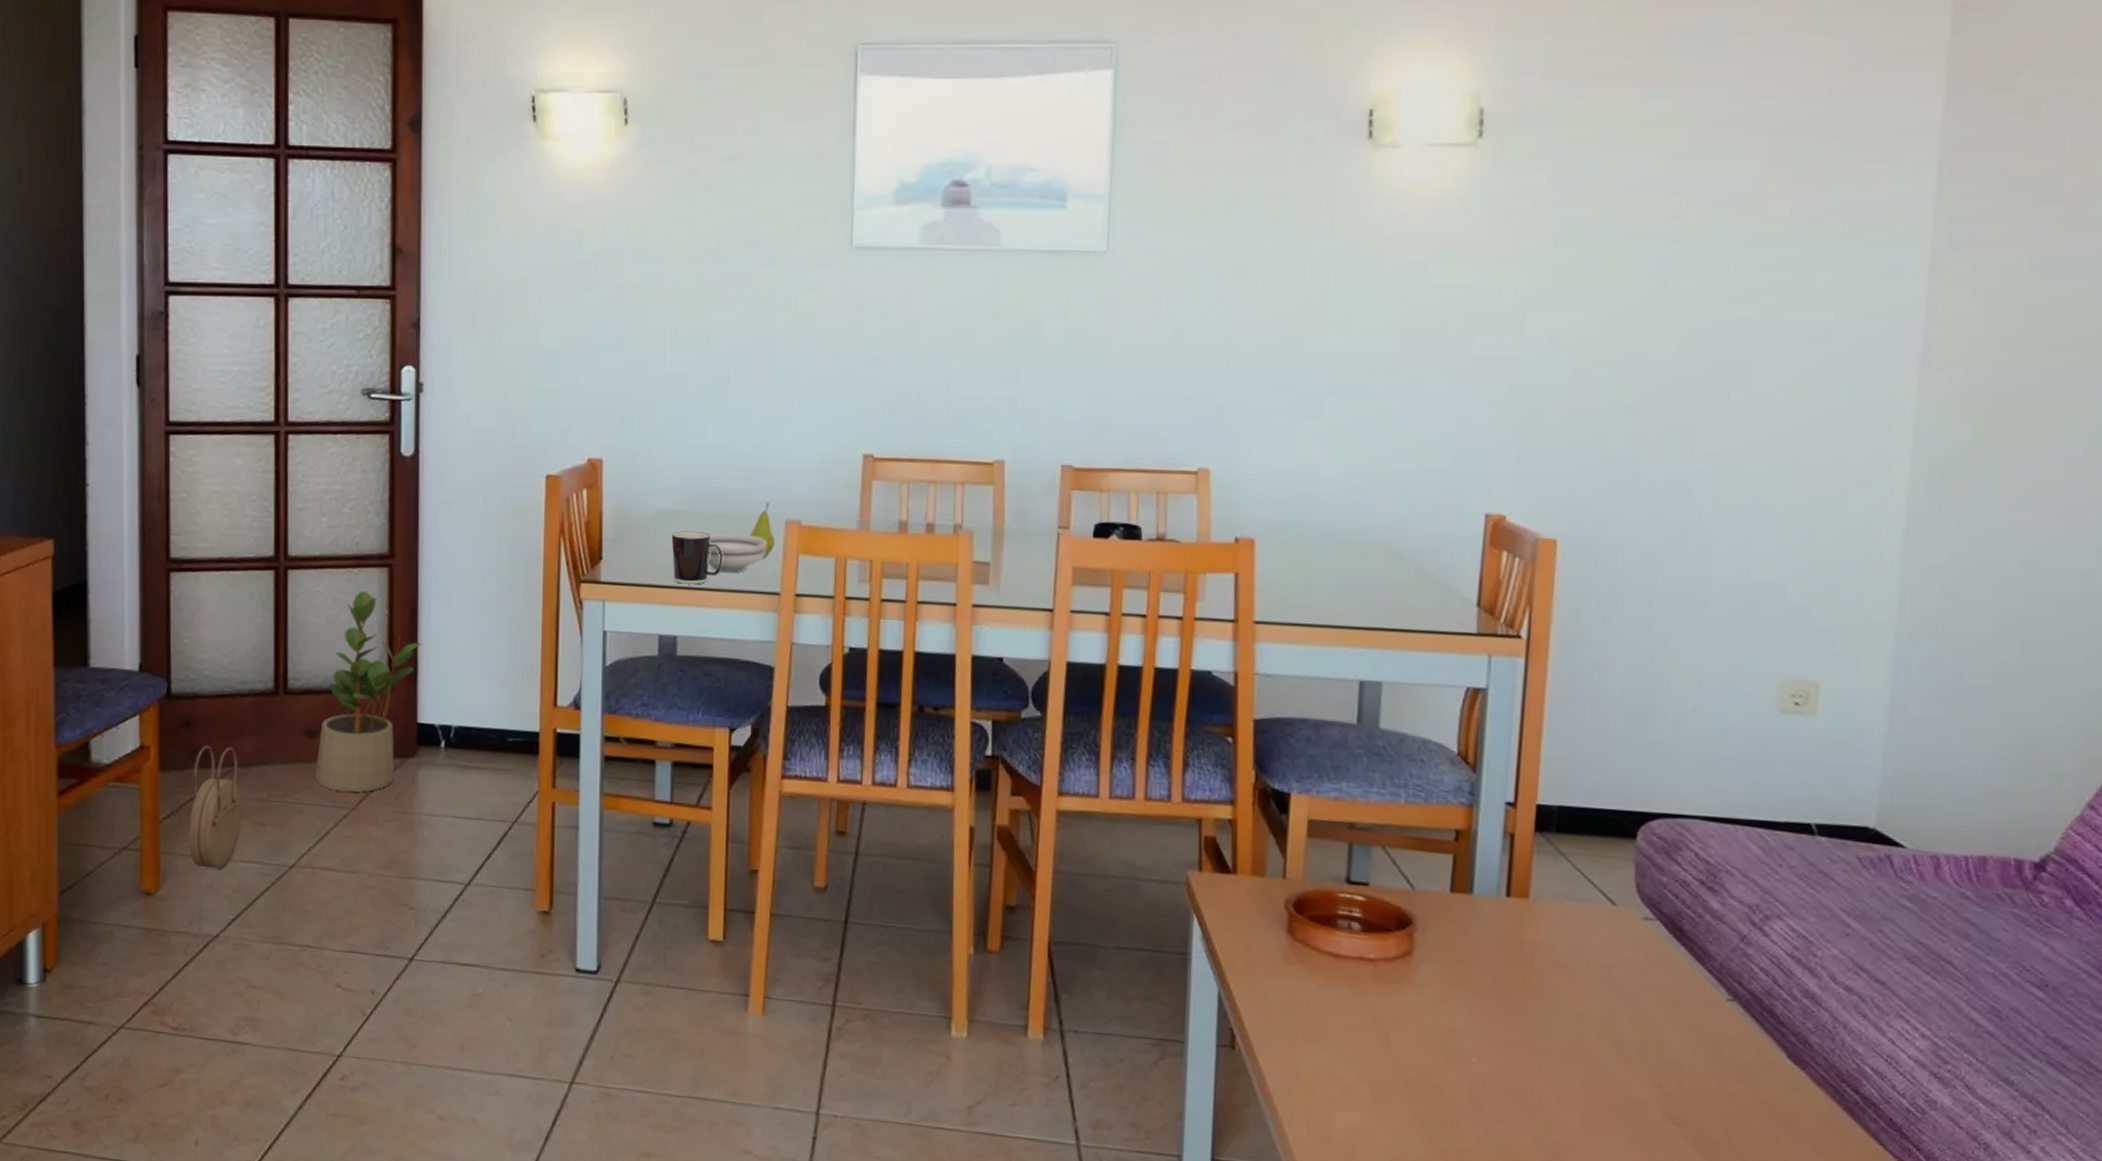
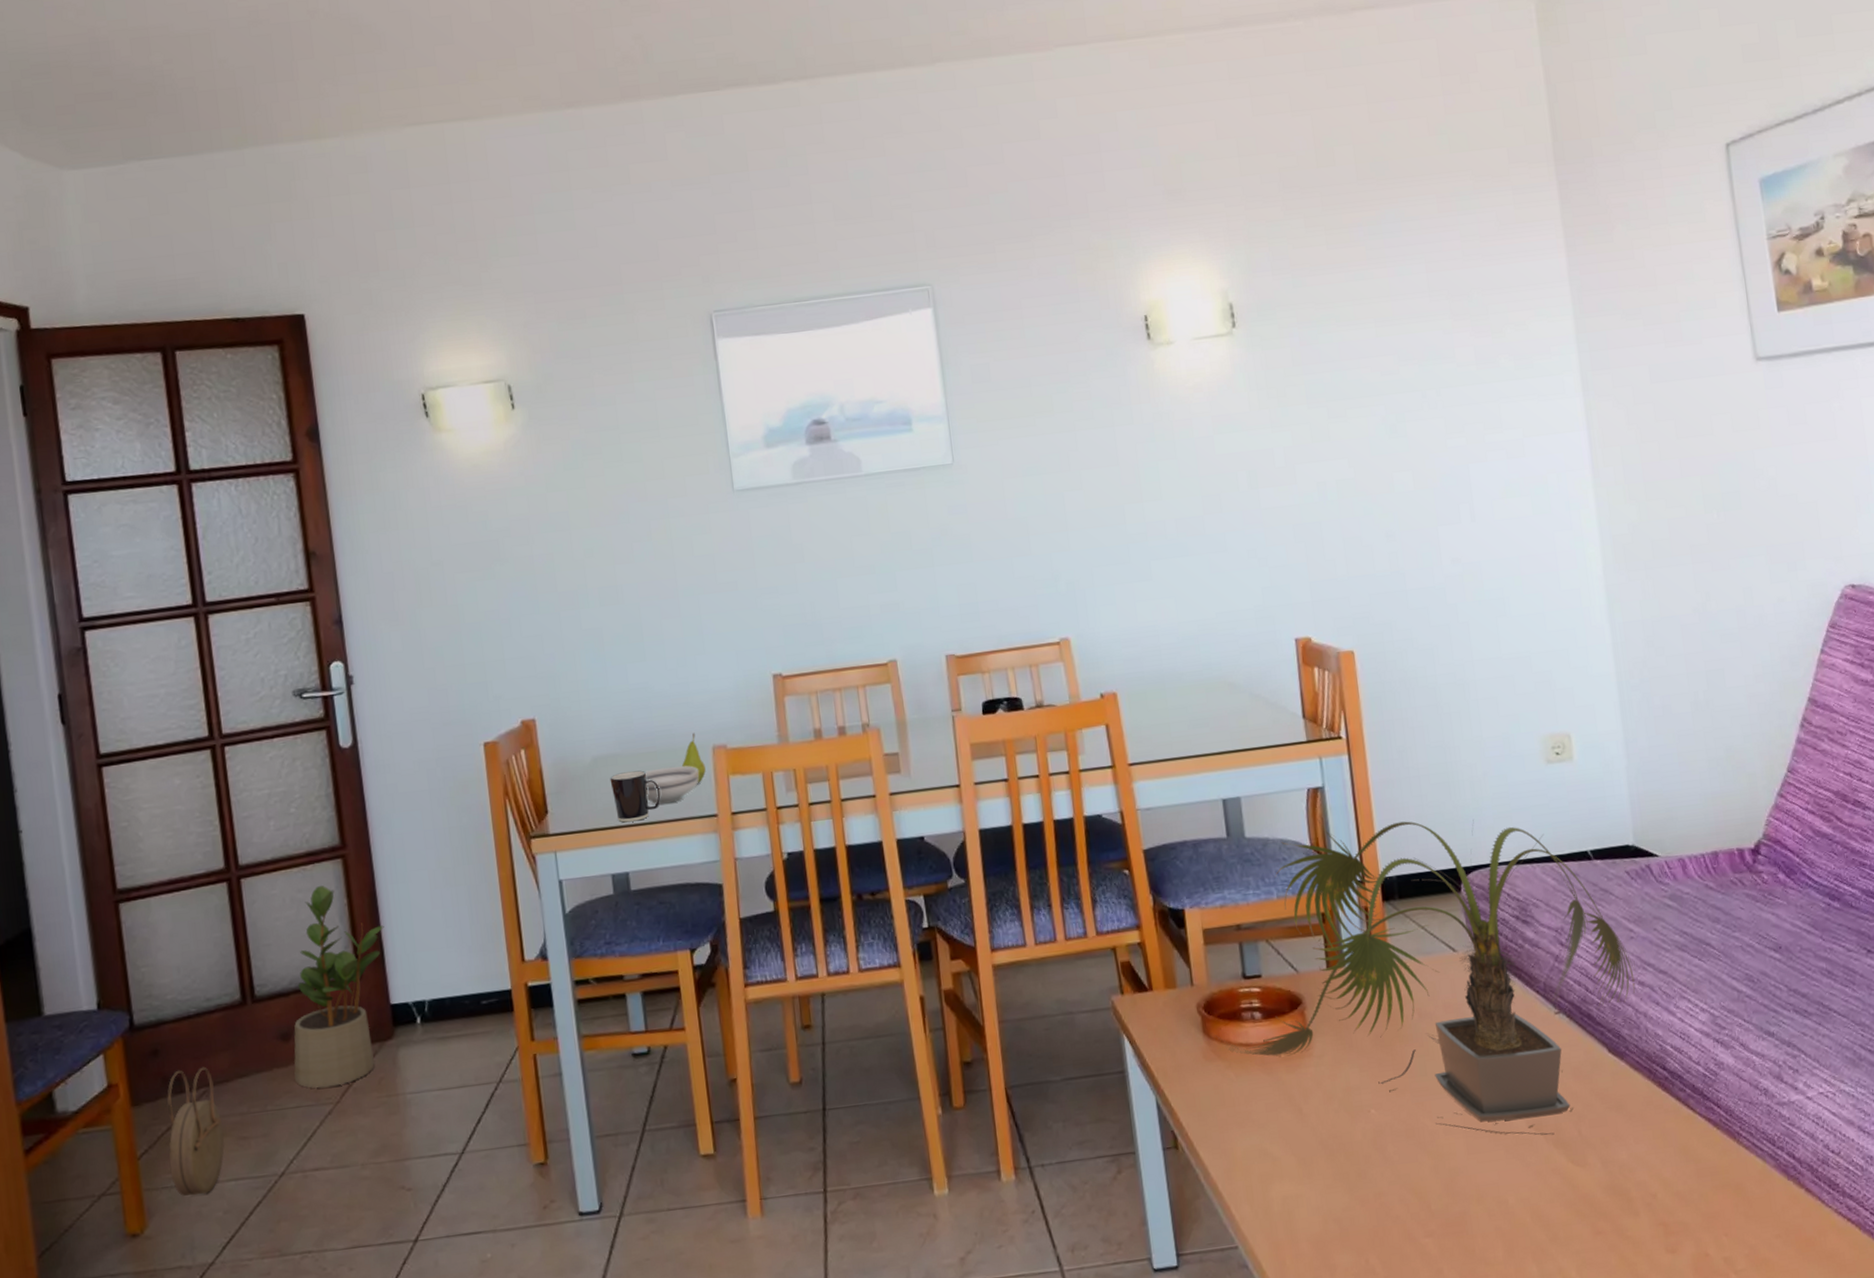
plant: none [1305,724,1845,1134] -> present [1219,819,1635,1135]

